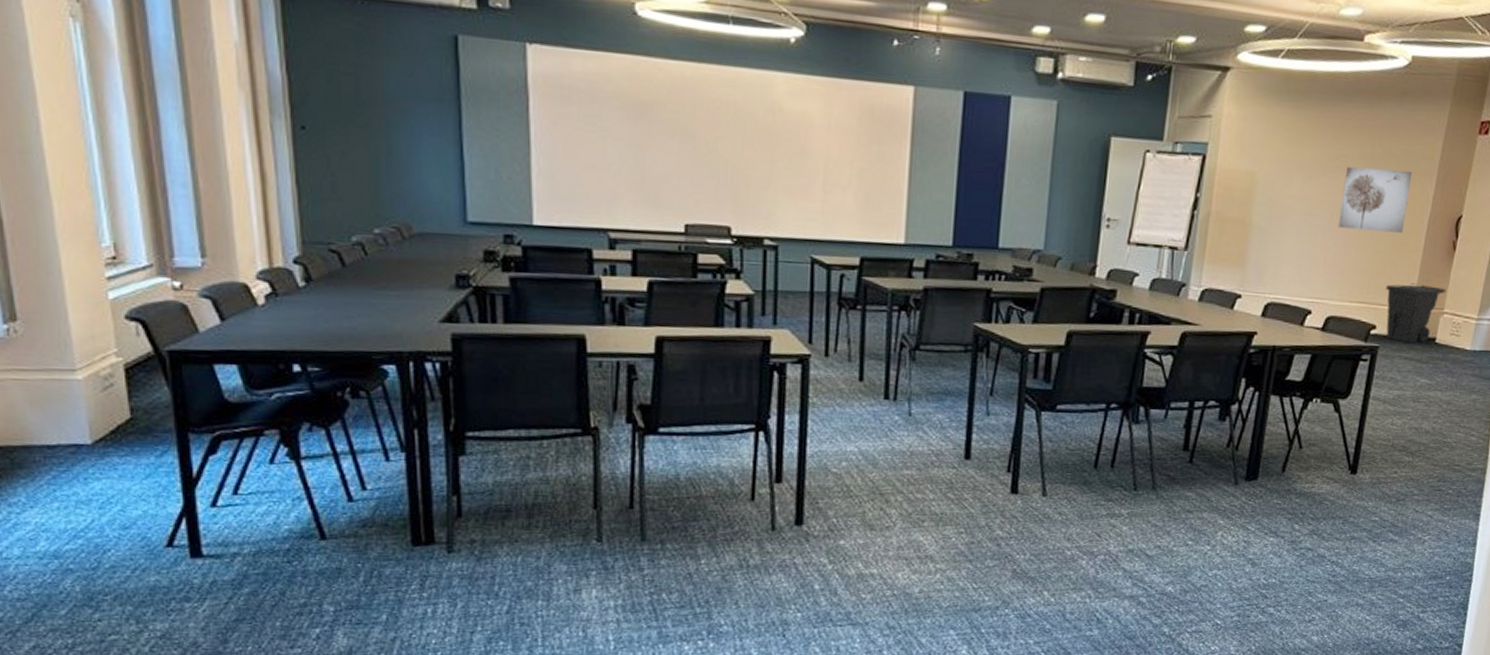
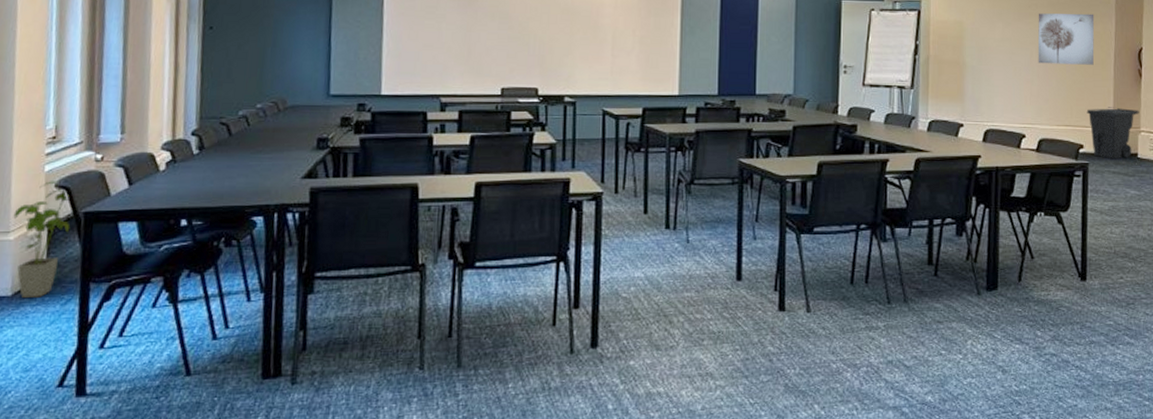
house plant: none [77,311,153,447] -> present [13,181,71,297]

